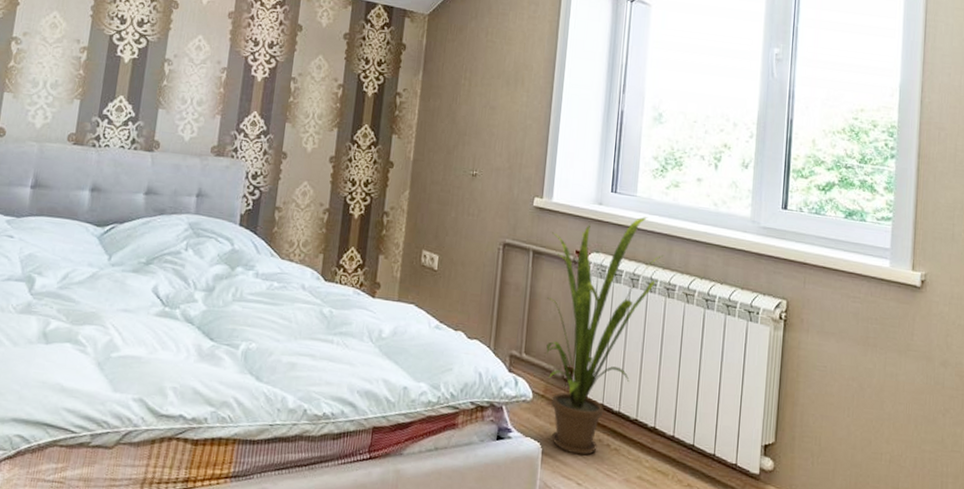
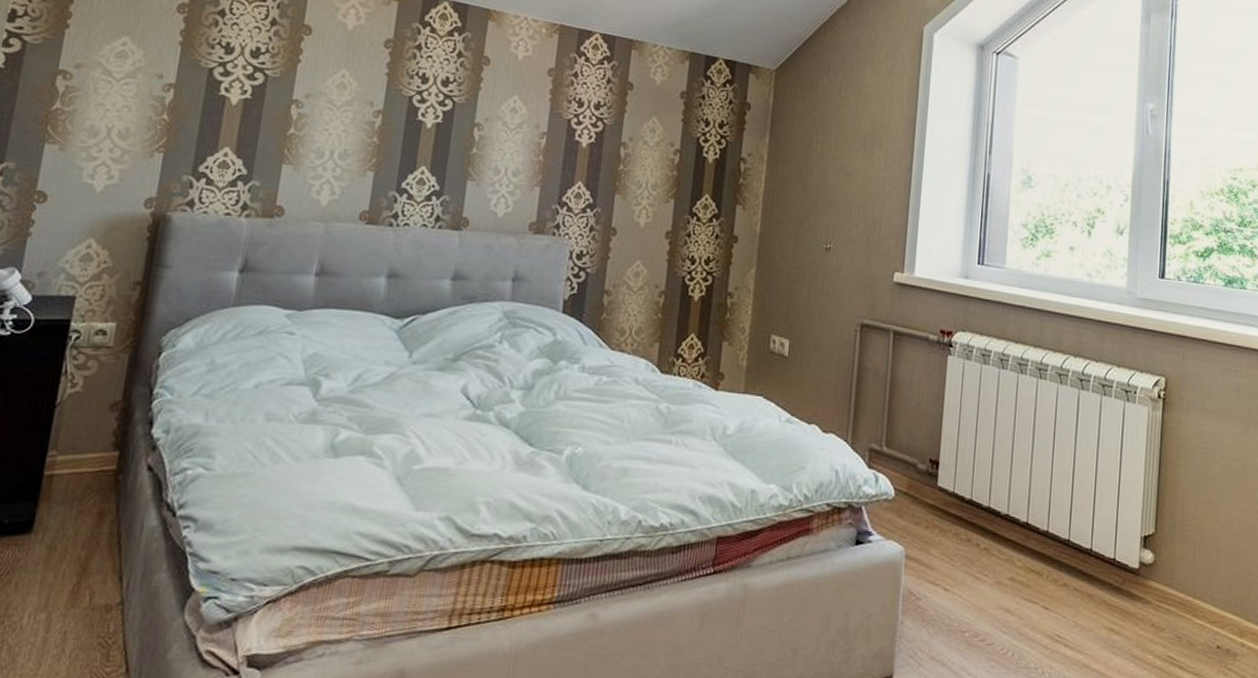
house plant: present [546,217,664,456] -> none [909,290,1035,558]

